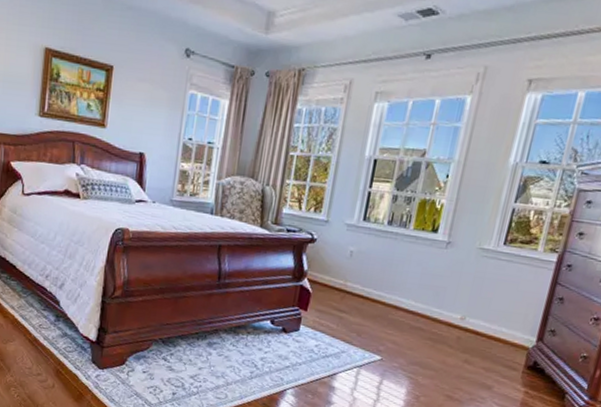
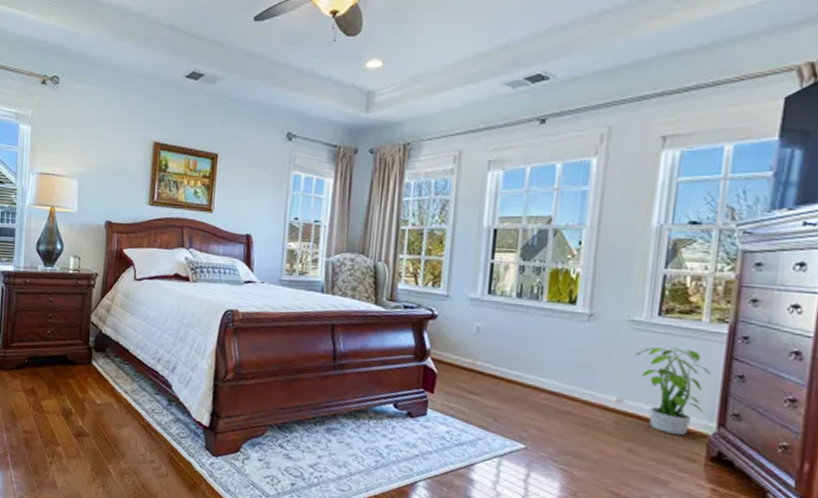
potted plant: none [480,269,538,348] -> present [635,343,711,436]

